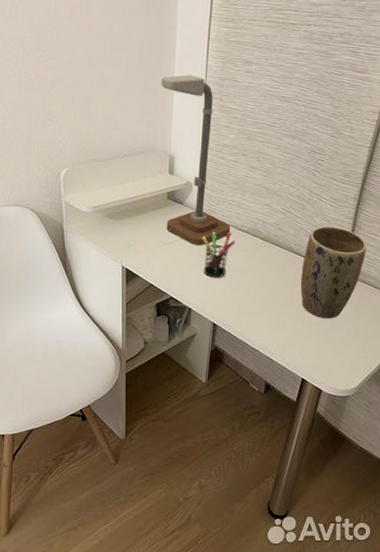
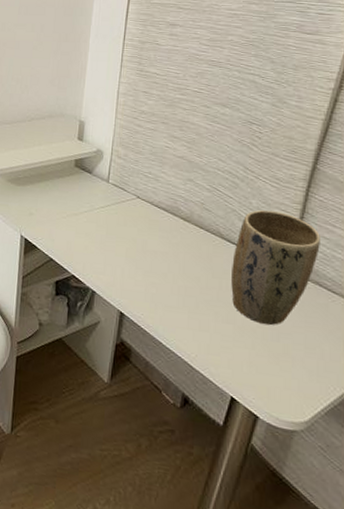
desk lamp: present [161,75,231,246] -> none [71,38,146,221]
pen holder: present [202,231,236,278] -> none [111,206,151,260]

